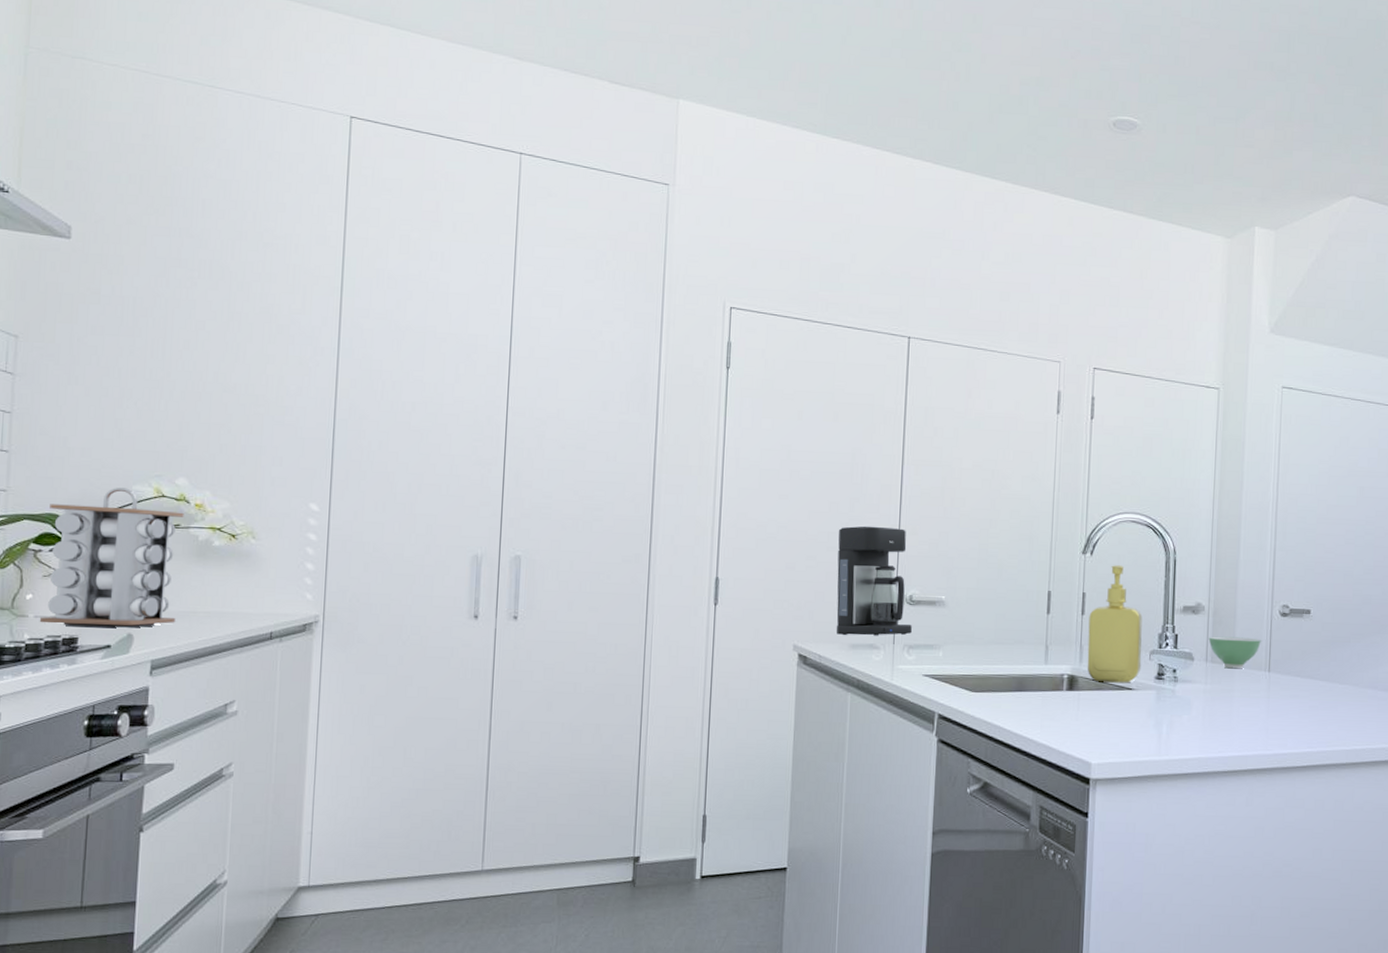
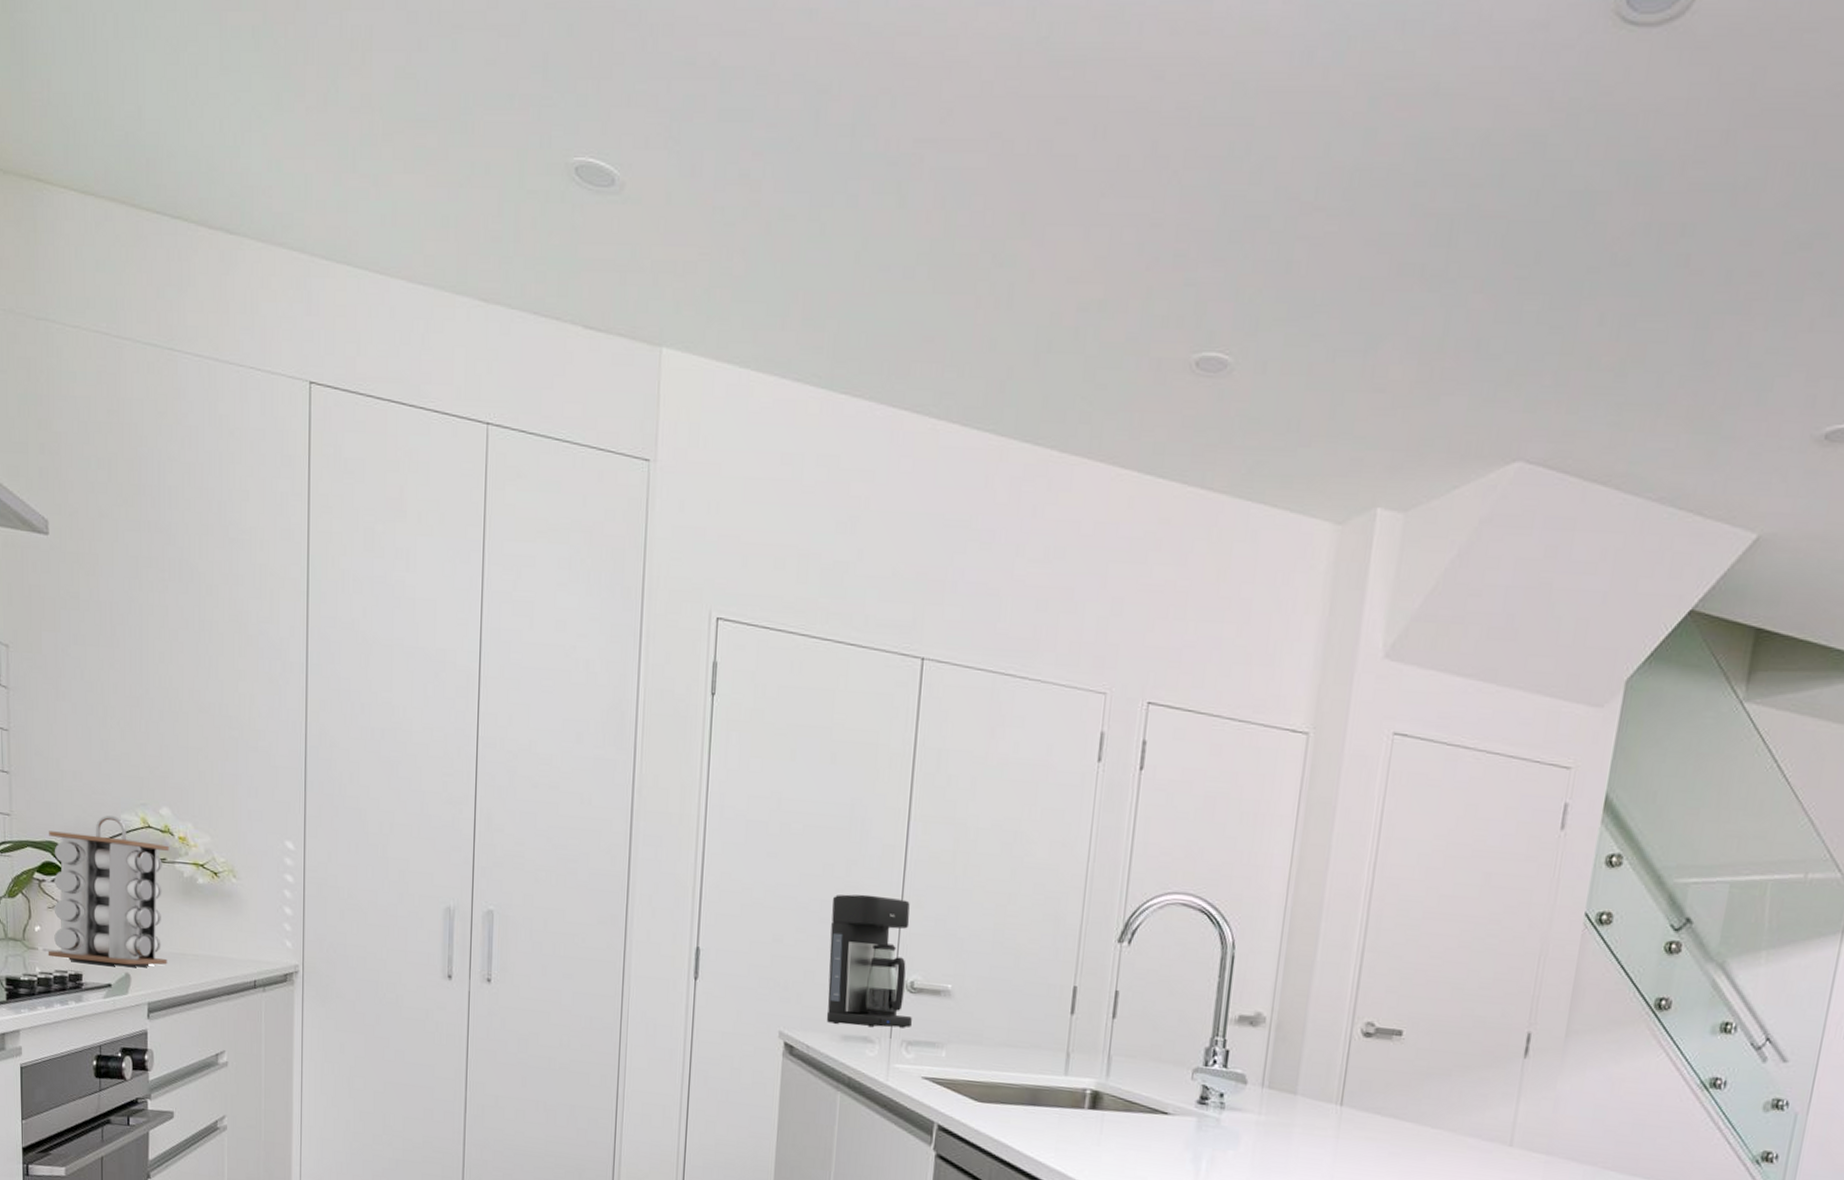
soap dispenser: present [1087,564,1142,683] -> none [1114,958,1187,1106]
bowl: present [1208,636,1262,669] -> none [1267,1056,1336,1099]

